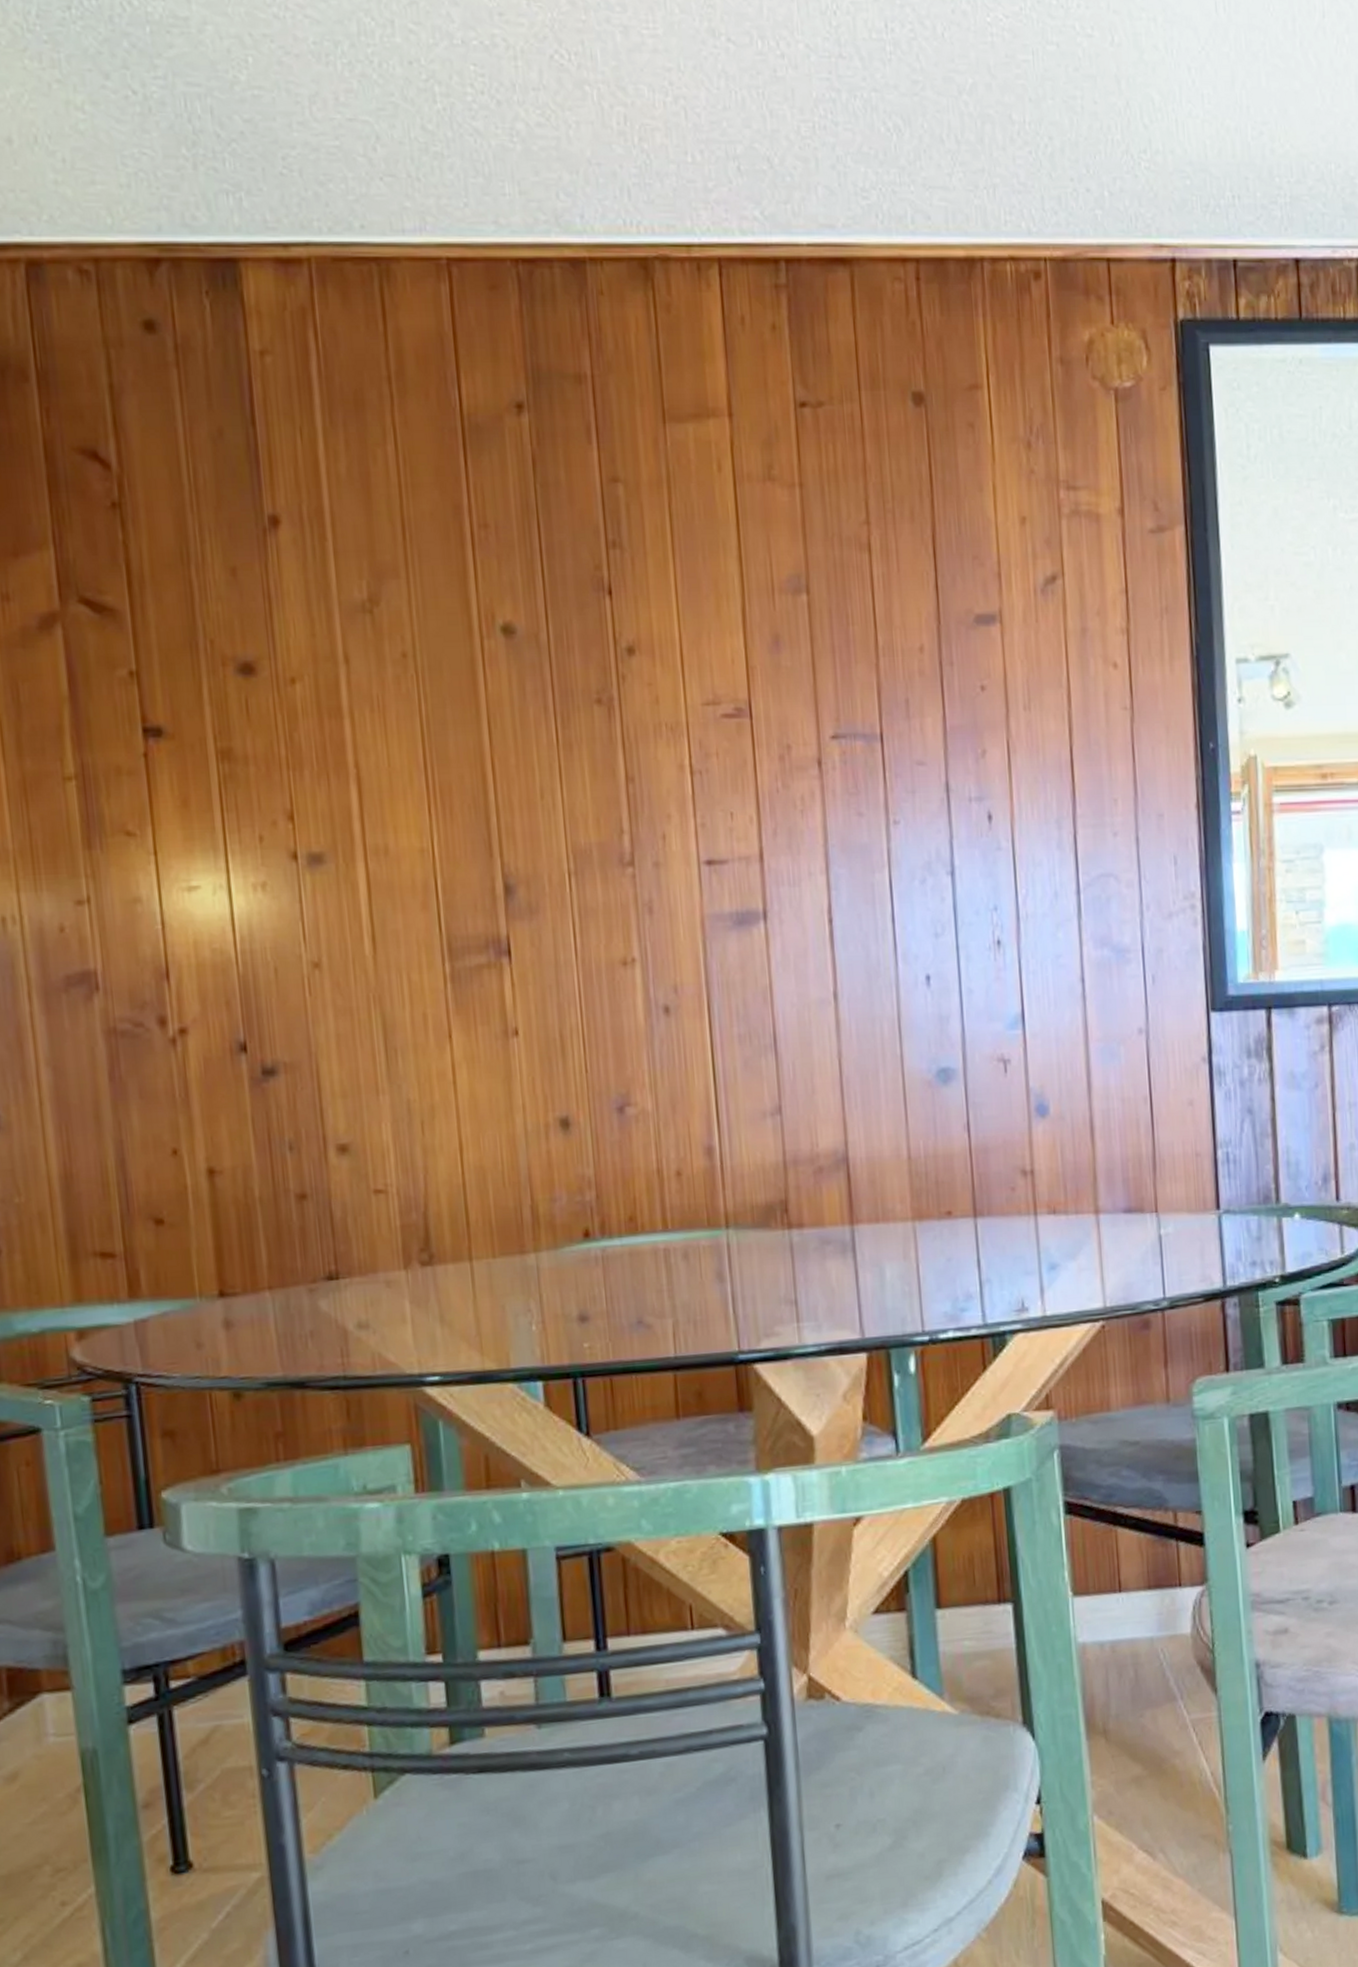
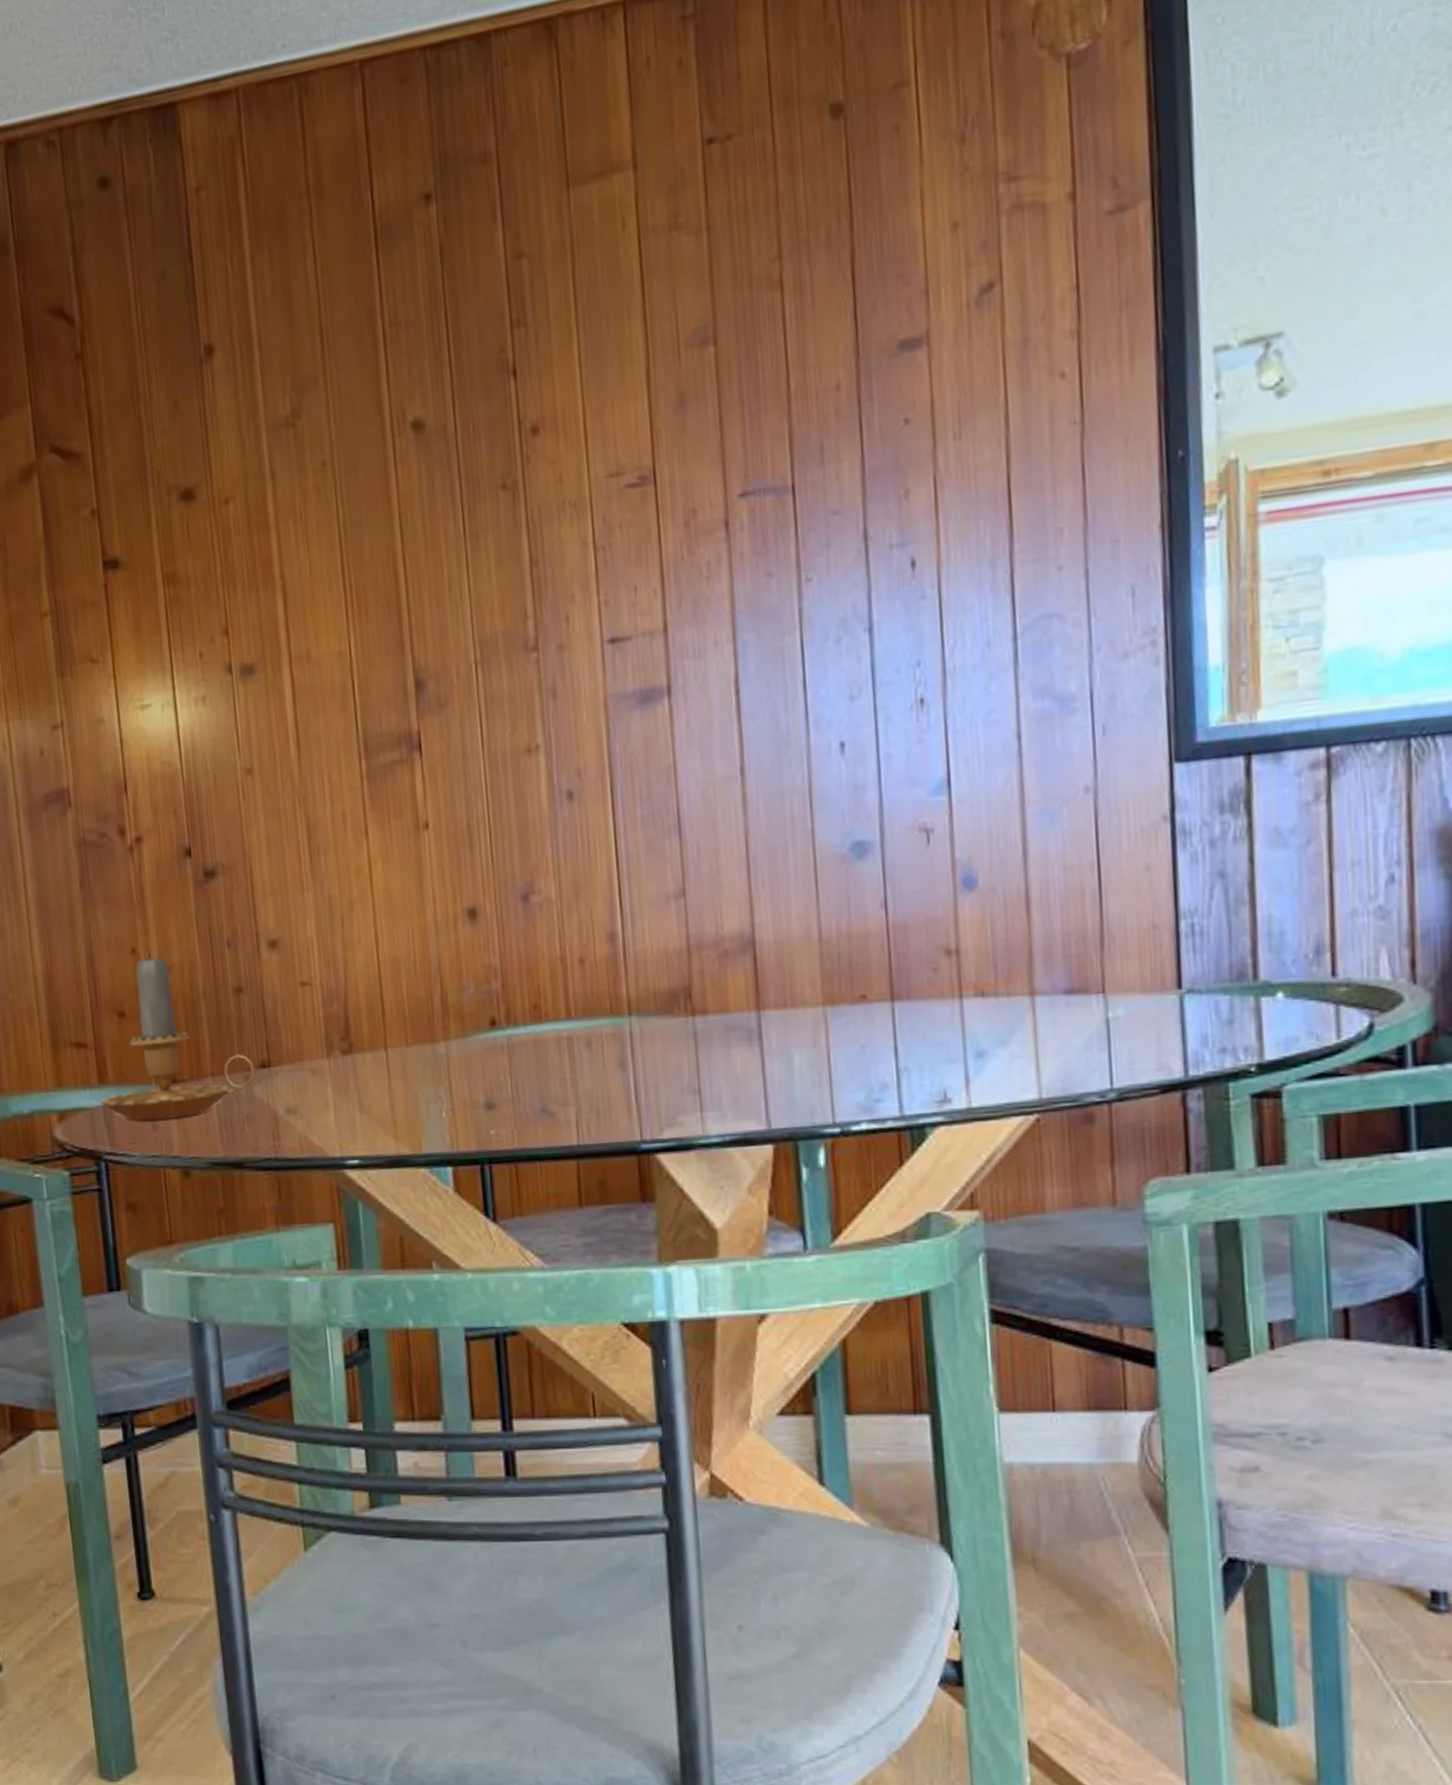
candlestick: none [131,1150,321,1340] -> present [101,948,256,1122]

